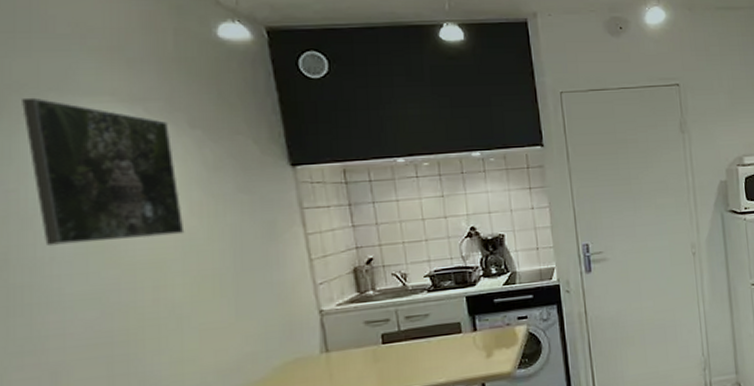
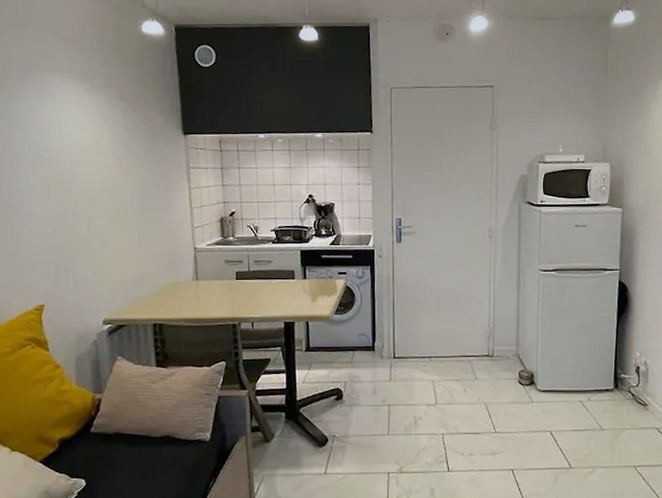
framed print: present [22,97,185,246] -> none [16,72,110,180]

